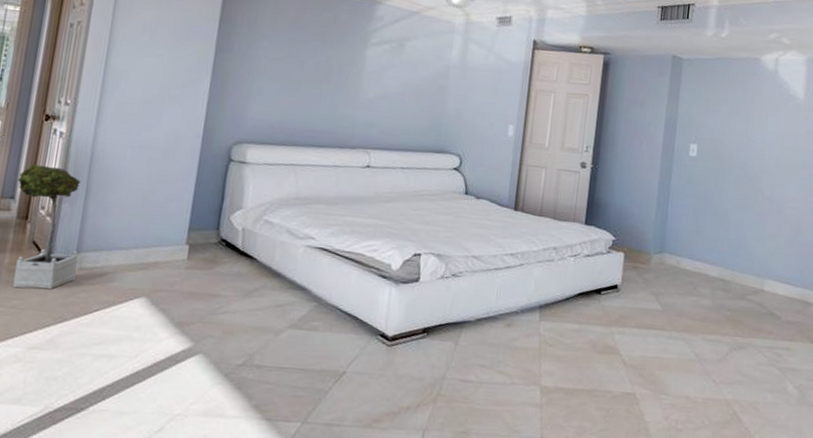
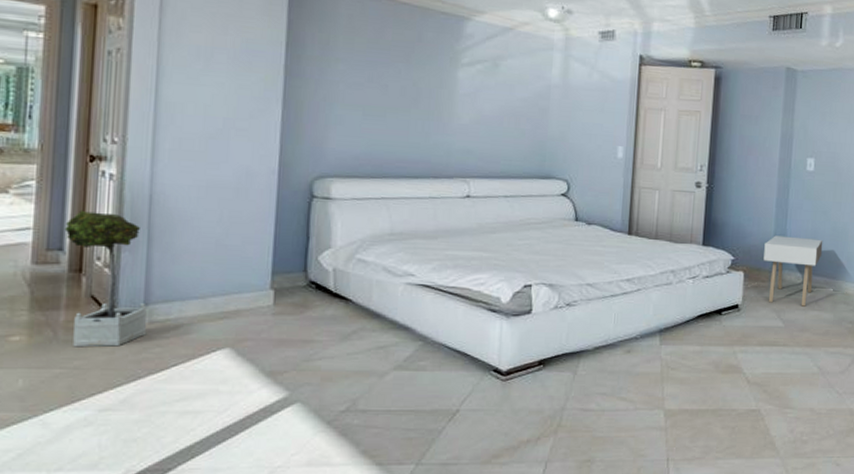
nightstand: none [644,218,704,291] -> present [763,235,823,307]

